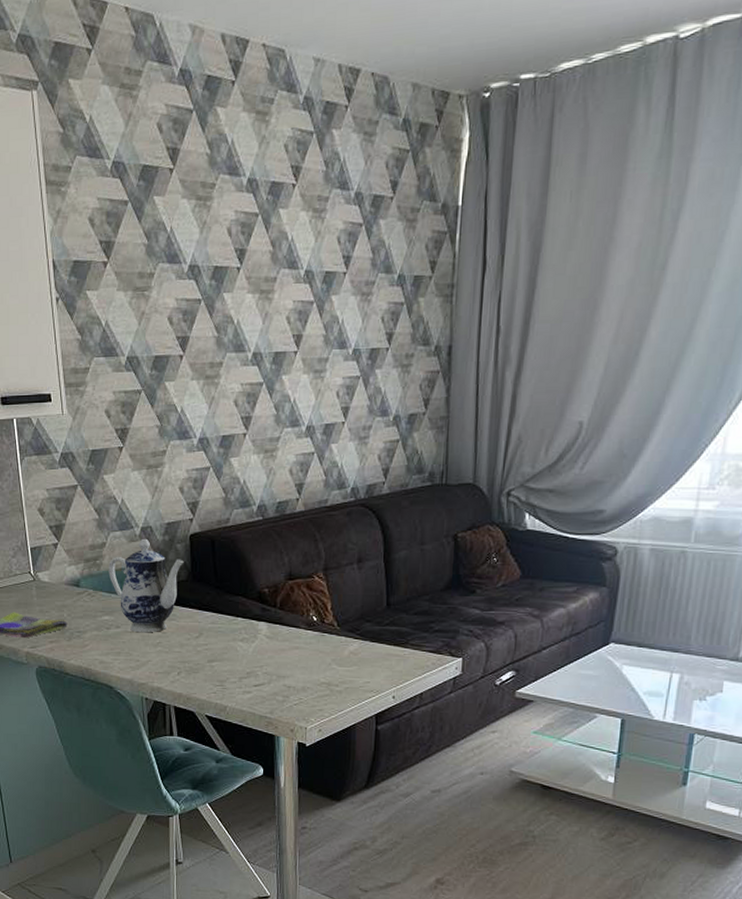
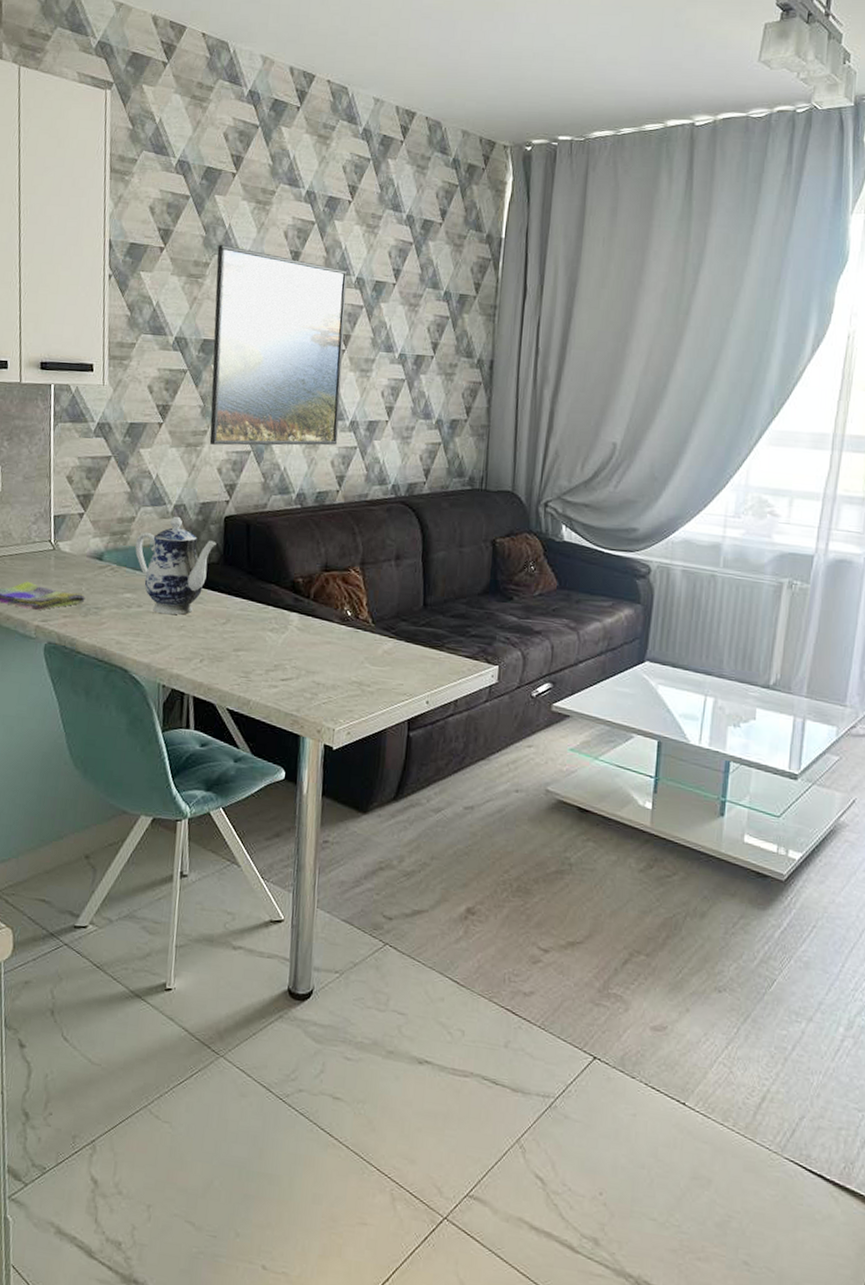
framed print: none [161,250,296,464] -> present [209,244,348,446]

